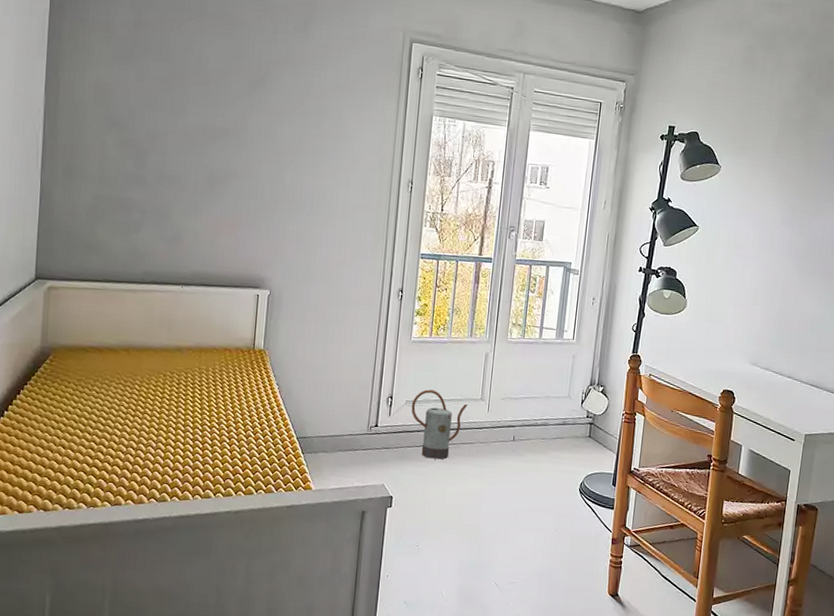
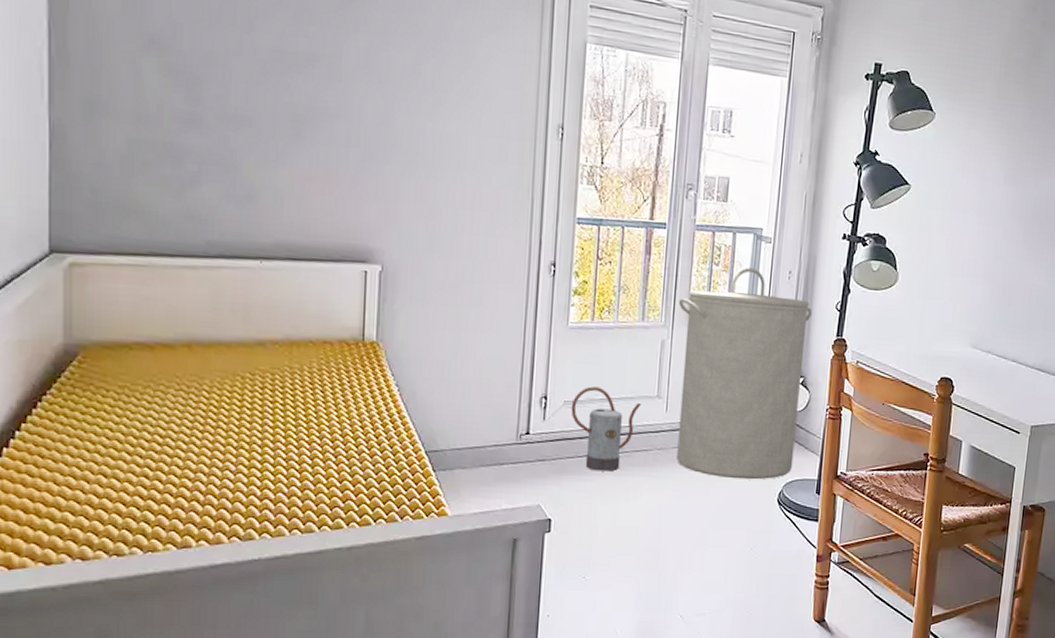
laundry hamper: none [495,295,612,472] -> present [677,267,812,480]

